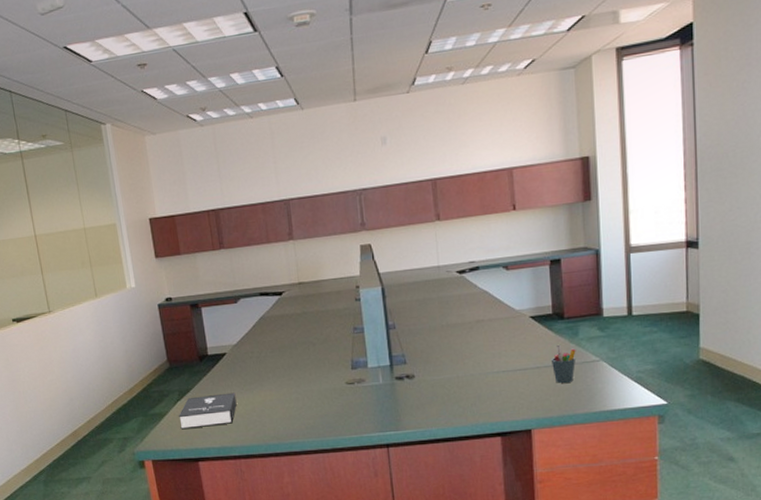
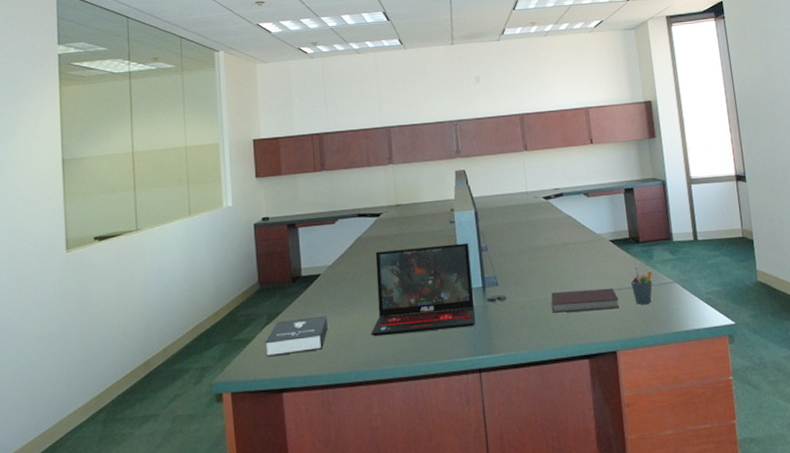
laptop: none [278,320,383,413] -> present [371,242,476,337]
notebook: none [463,366,537,392] -> present [551,288,620,313]

